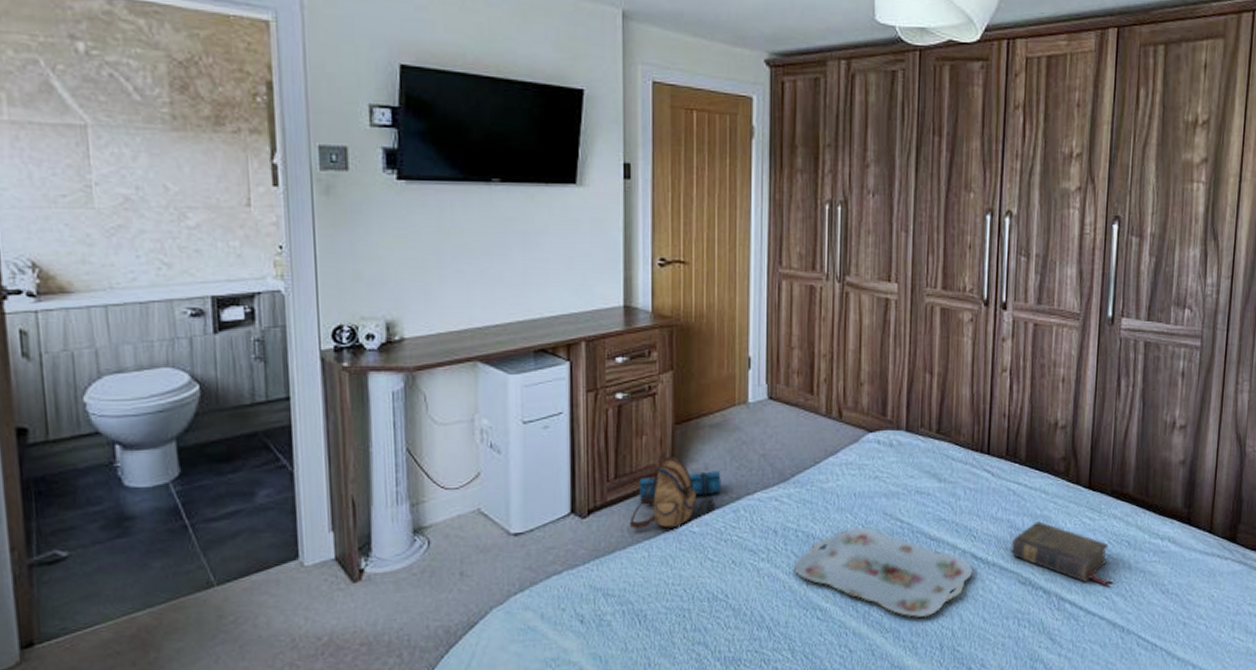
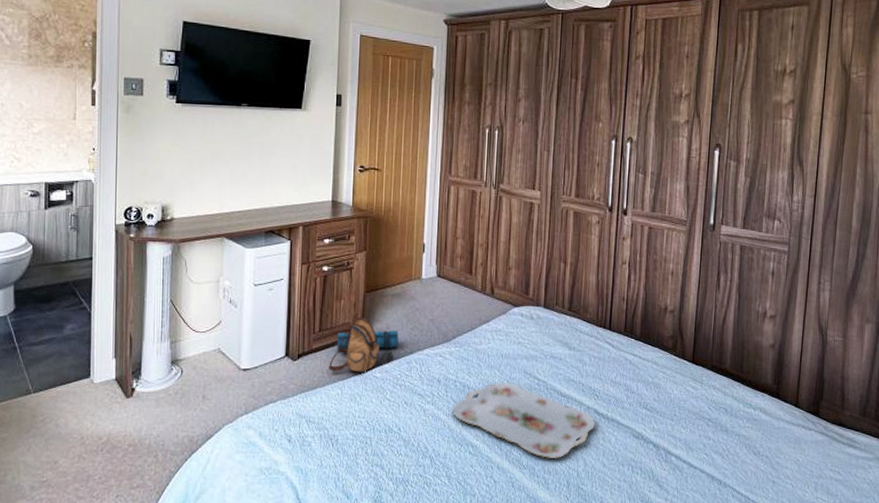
book: present [1011,521,1115,587] -> none [627,387,714,446]

